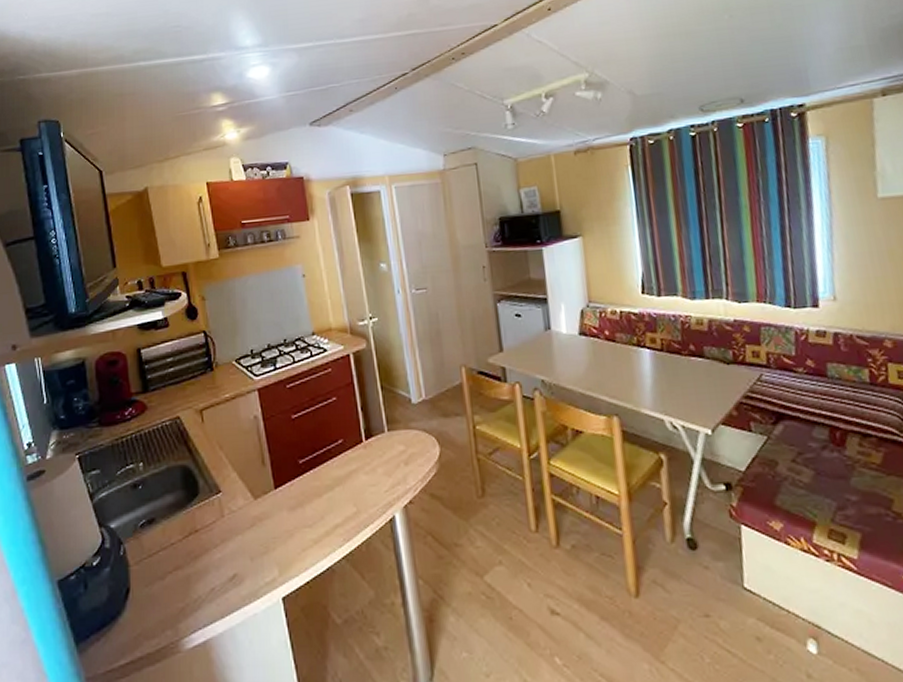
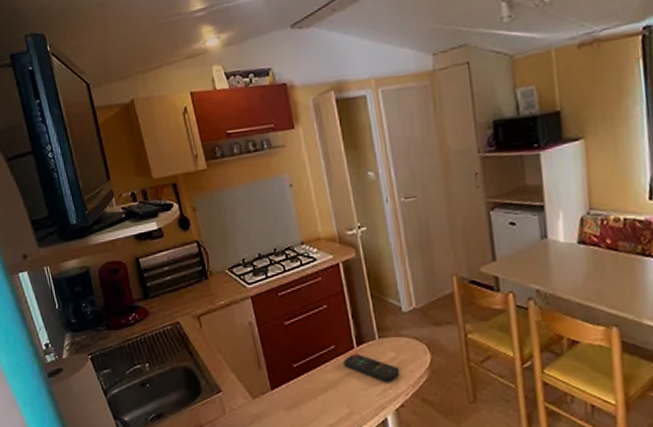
remote control: none [352,447,409,477] -> present [344,353,400,382]

